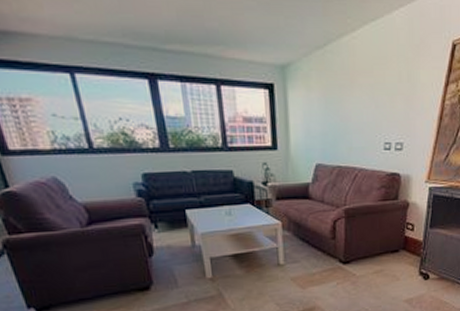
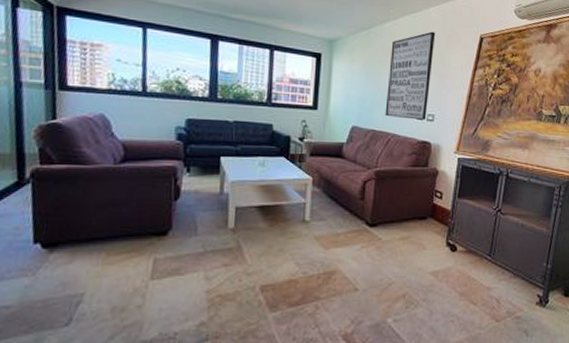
wall art: none [349,42,401,151] -> present [385,31,436,120]

